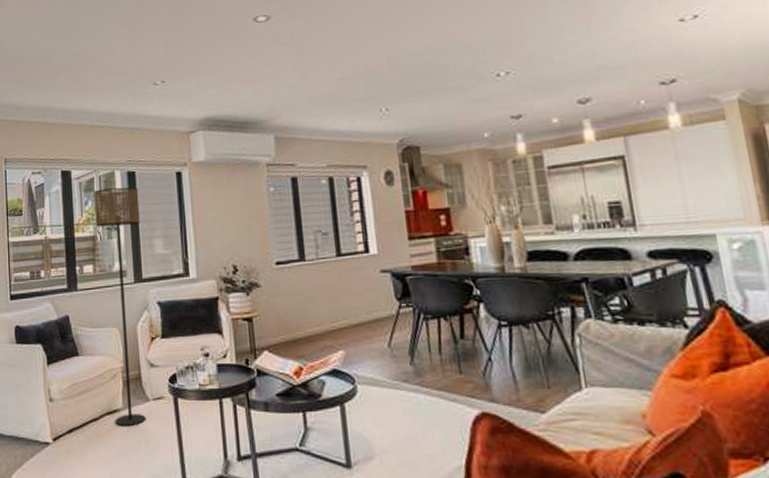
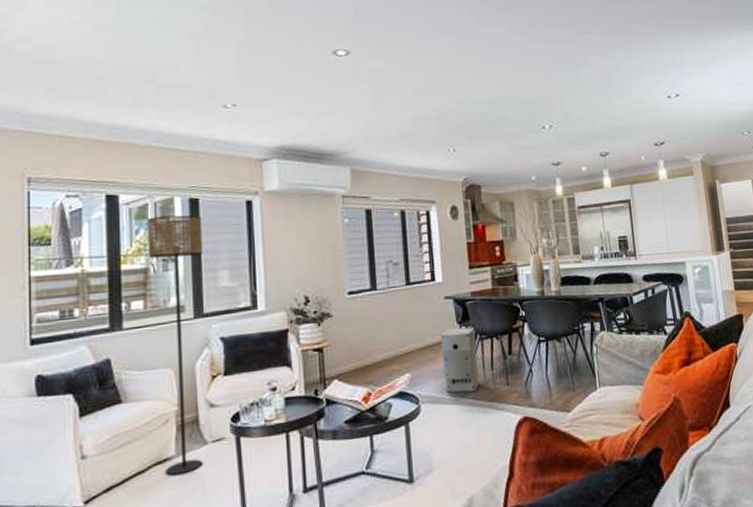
air purifier: none [377,305,425,377] -> present [440,327,479,393]

